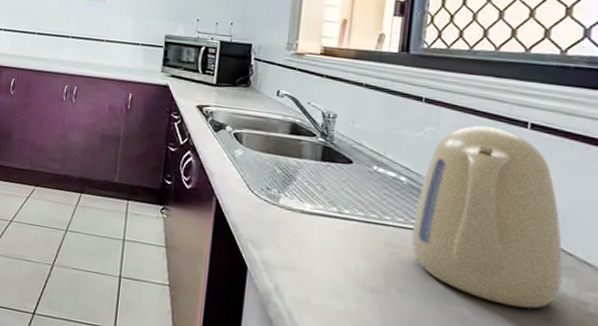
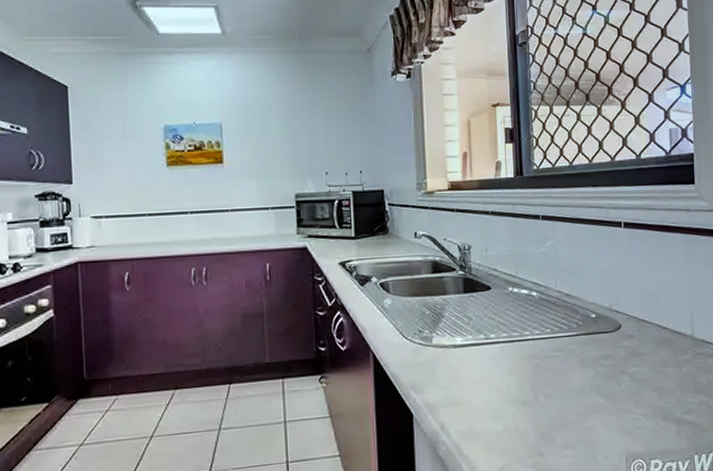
kettle: present [411,125,563,309] -> none [548,231,663,385]

